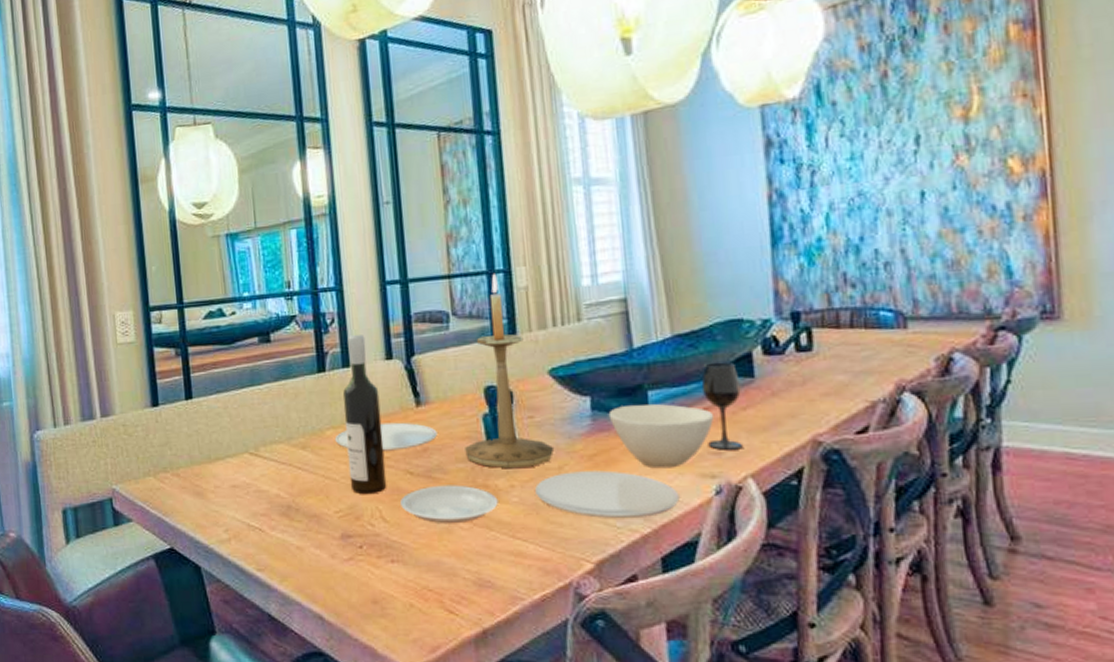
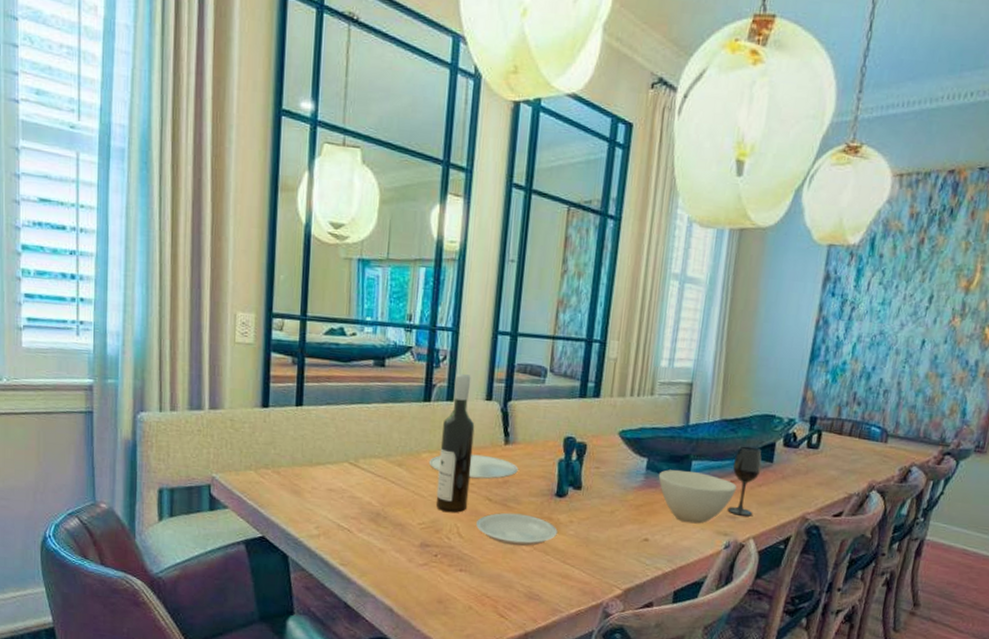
candlestick: present [465,274,555,469] -> none [538,342,611,508]
plate: present [534,470,680,519] -> none [588,516,698,560]

